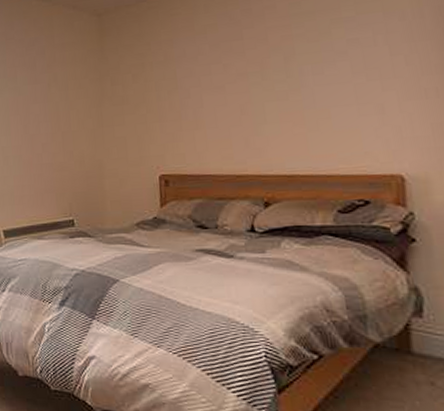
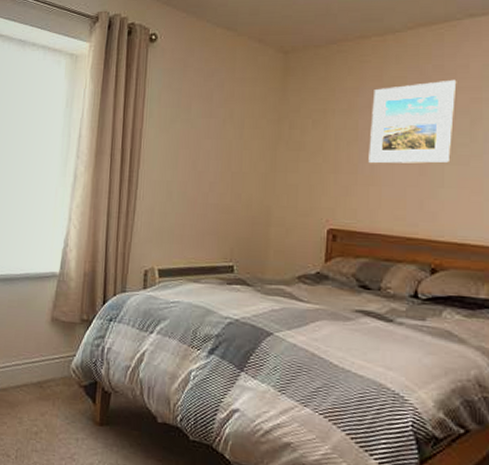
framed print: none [187,20,270,109] -> present [368,79,457,164]

